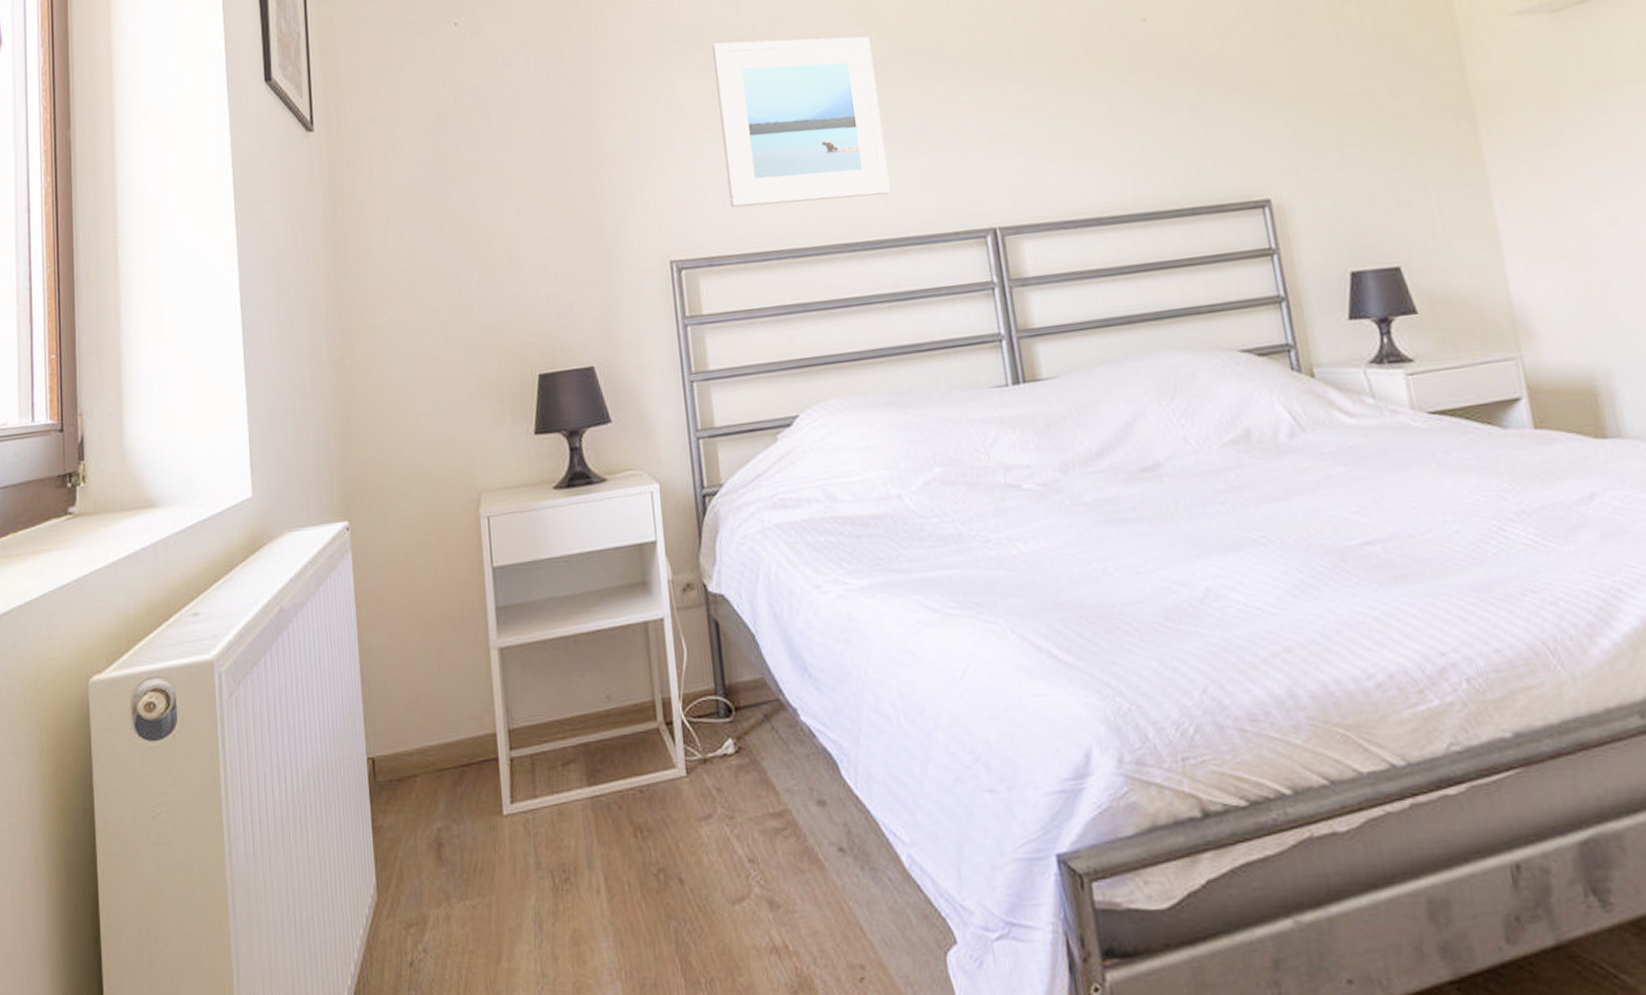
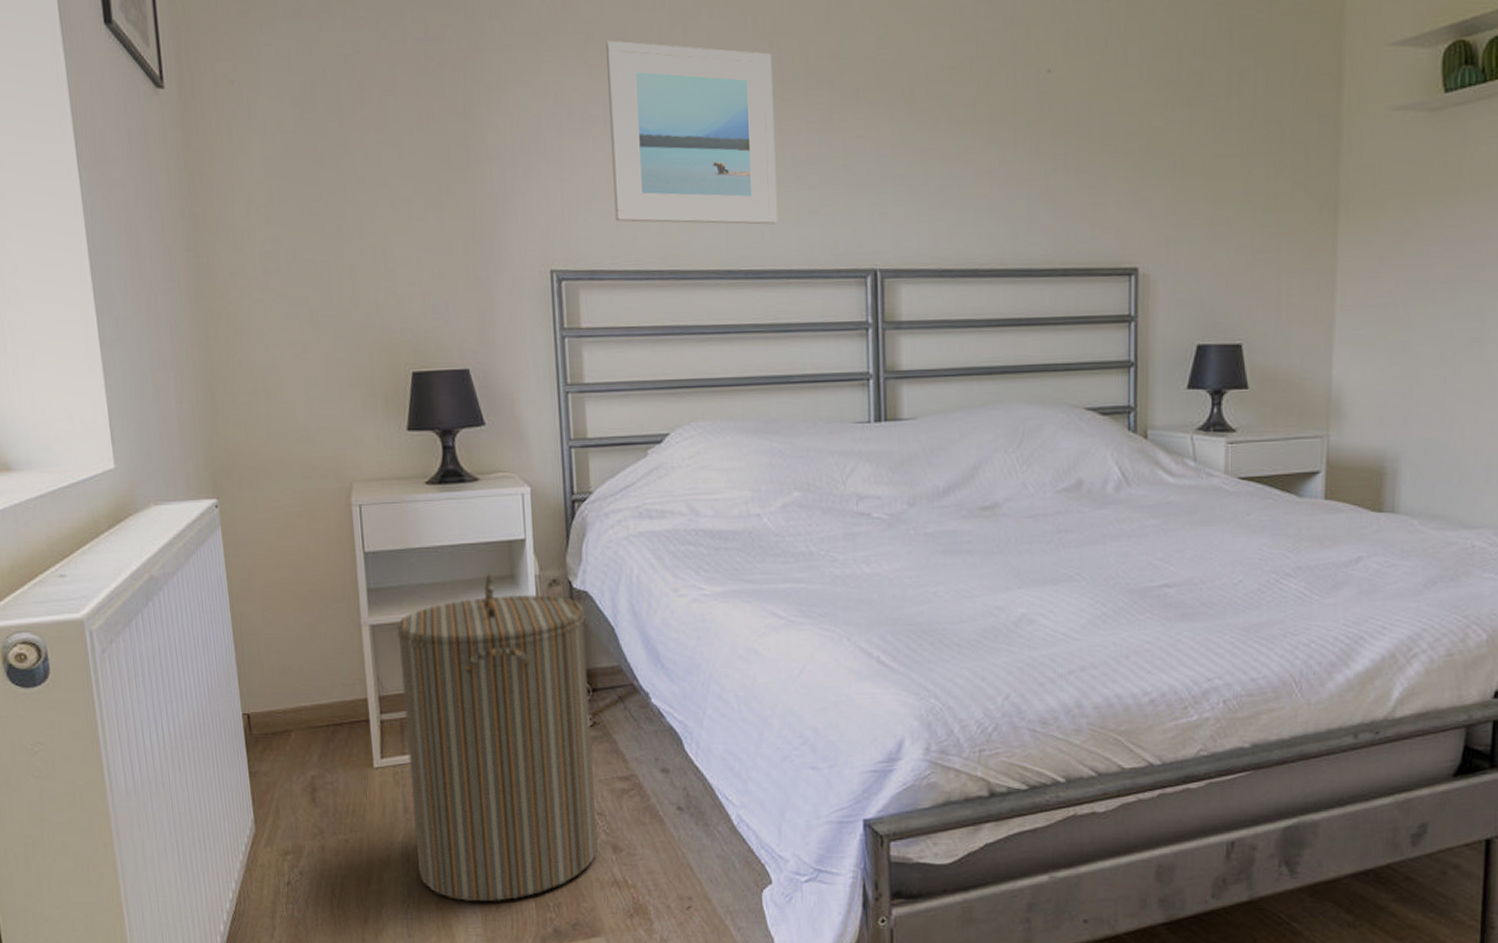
laundry hamper: none [526,580,752,981] -> present [397,572,598,902]

